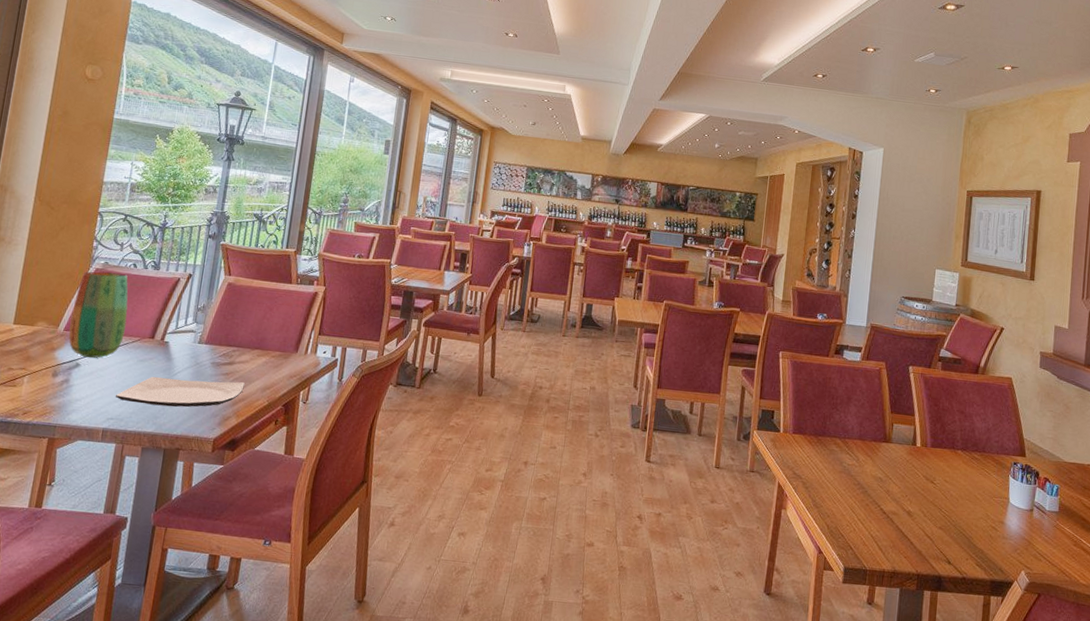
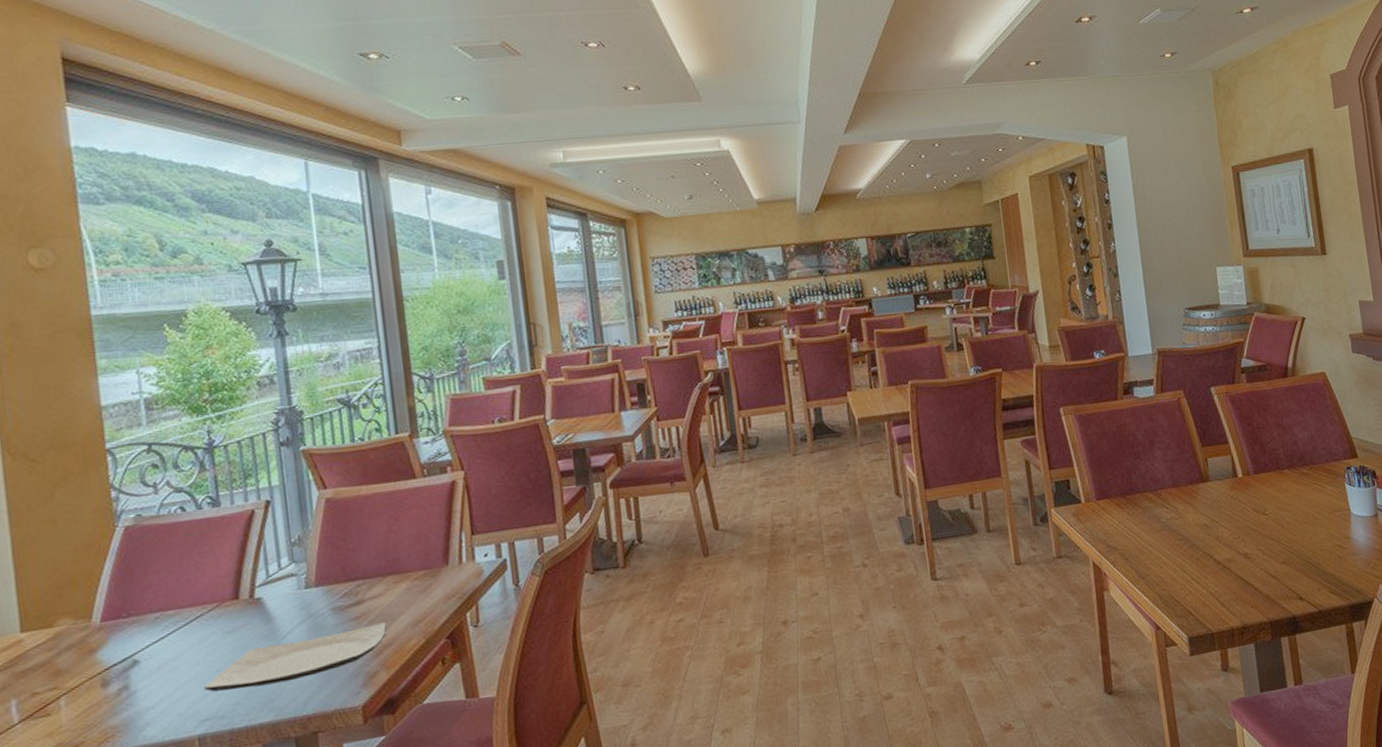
vase: present [68,271,128,358] -> none [105,524,194,649]

